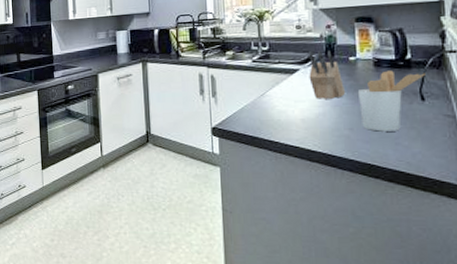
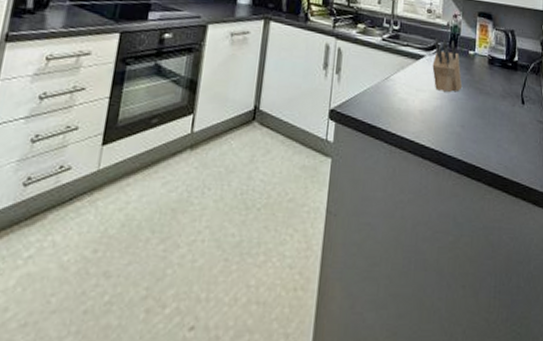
utensil holder: present [357,70,425,132] -> none [472,69,527,133]

